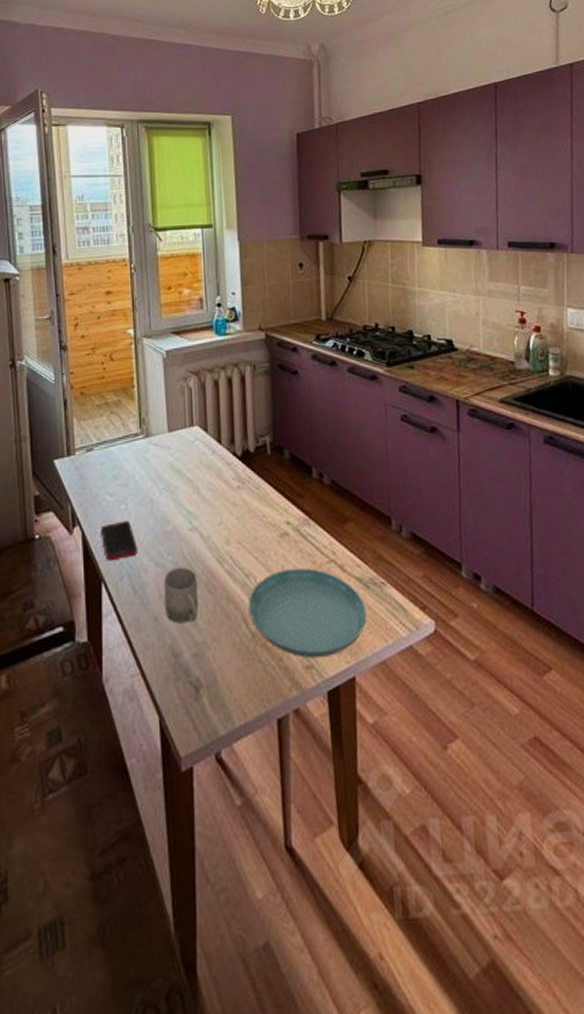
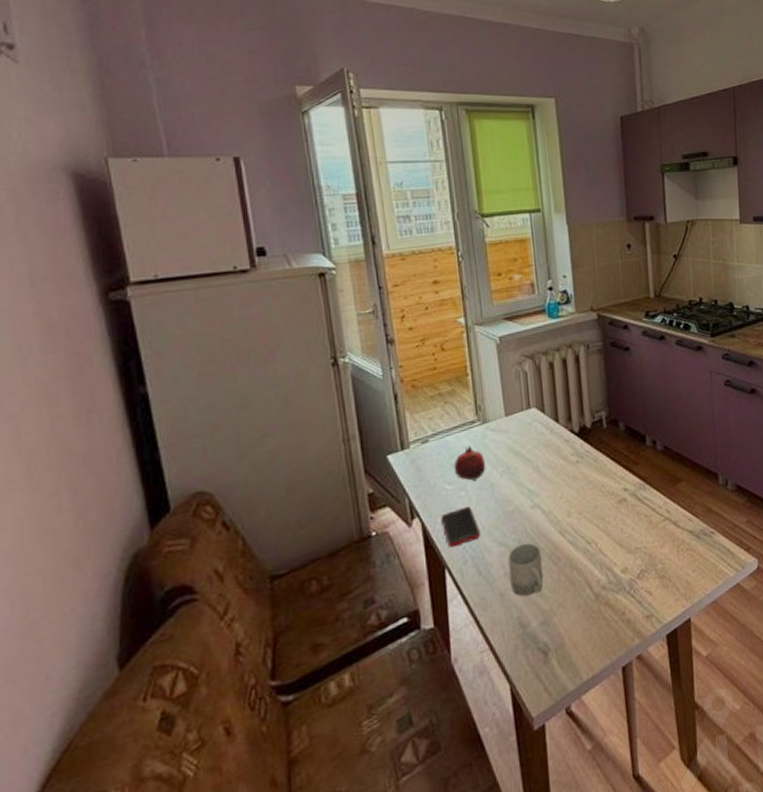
fruit: none [115,457,147,496] -> present [453,445,486,482]
saucer: present [248,568,367,659] -> none [591,528,699,609]

